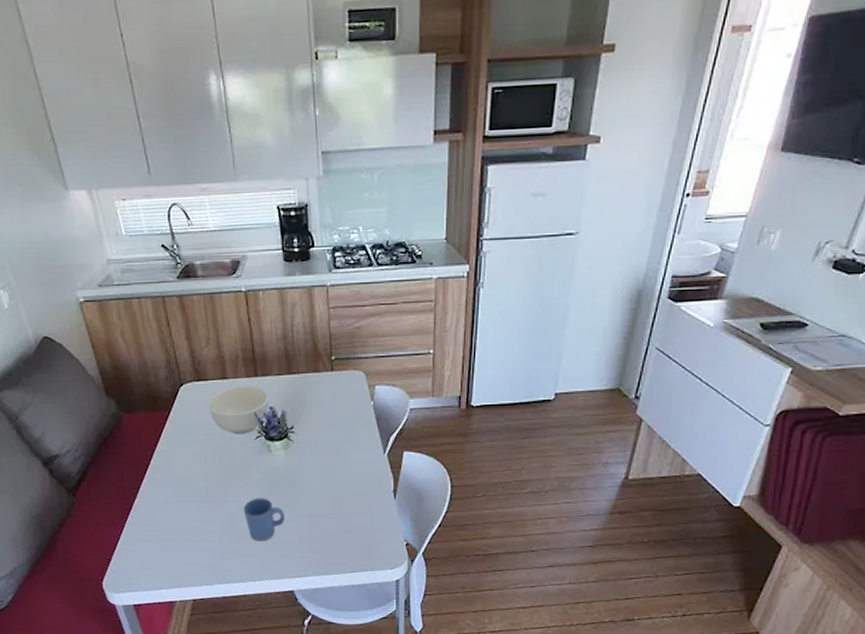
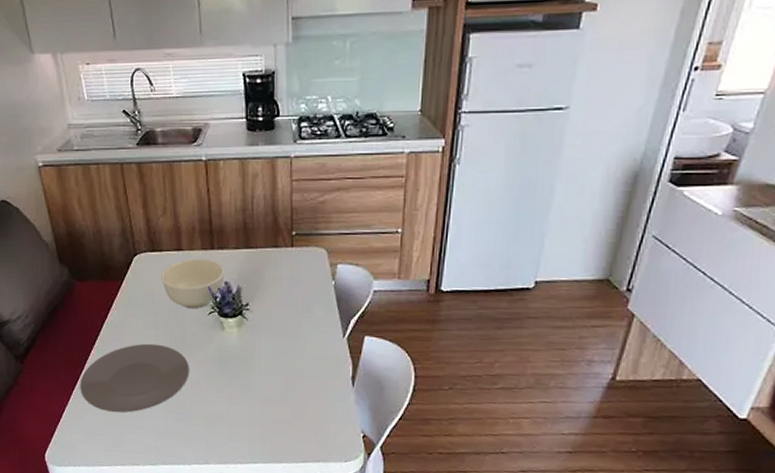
plate: none [133,469,240,538] -> present [80,343,189,413]
mug: present [243,498,285,542] -> none [192,376,235,423]

